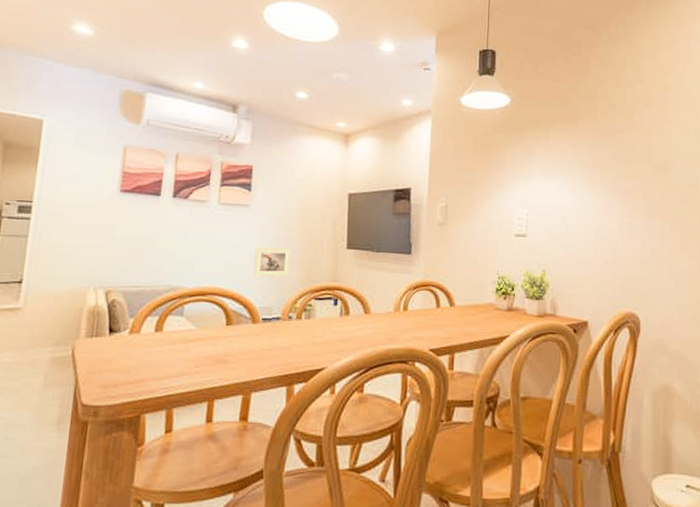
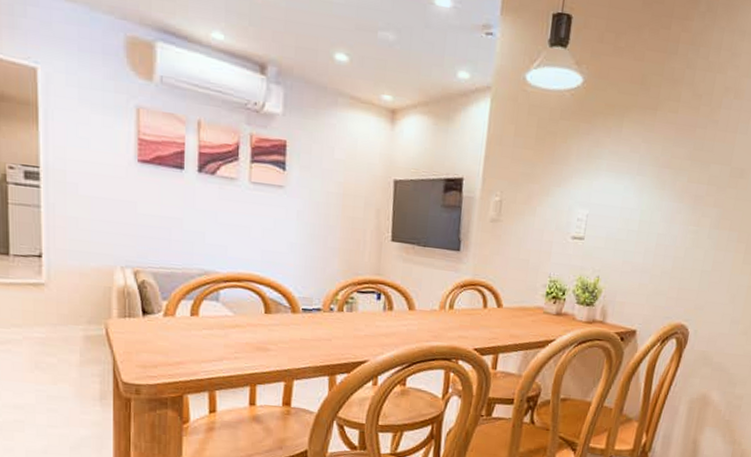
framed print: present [253,246,291,277] -> none [291,233,331,267]

